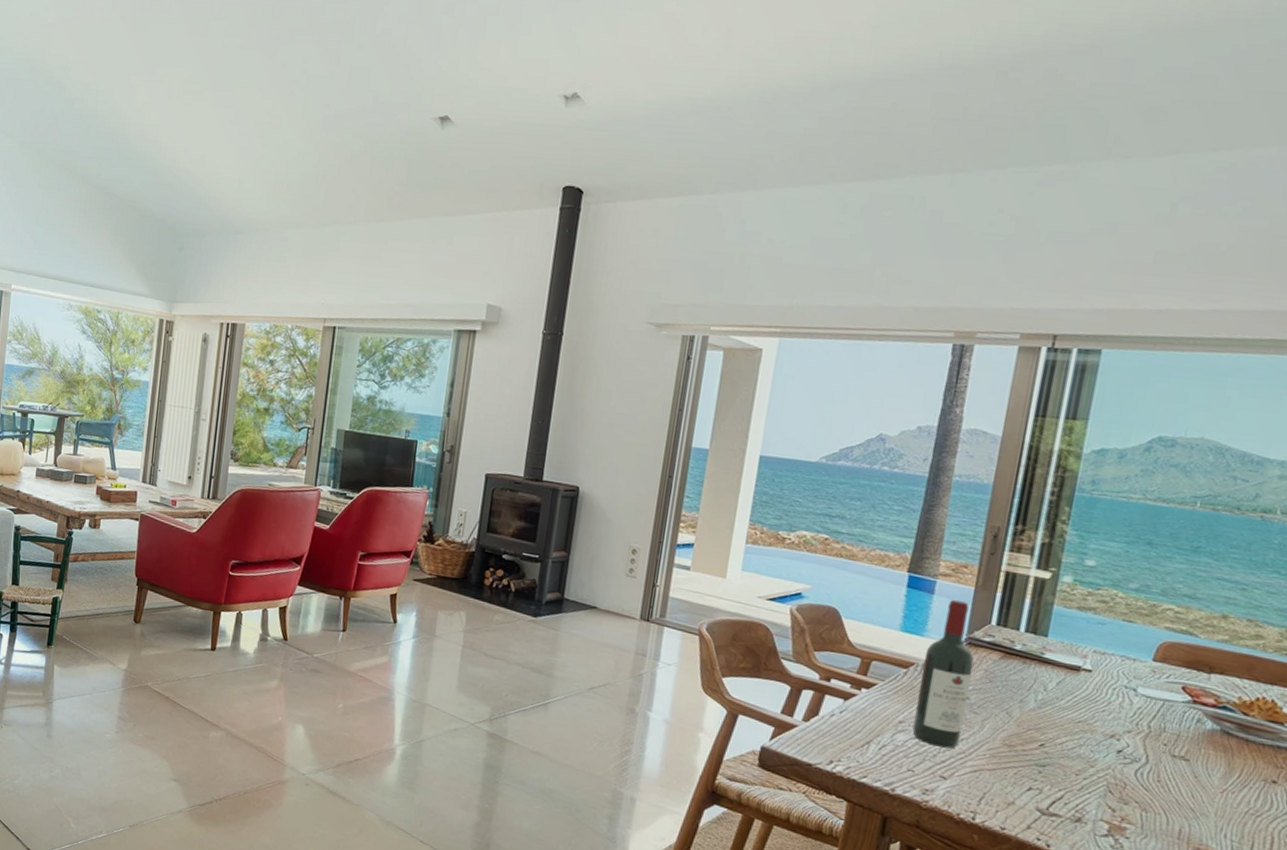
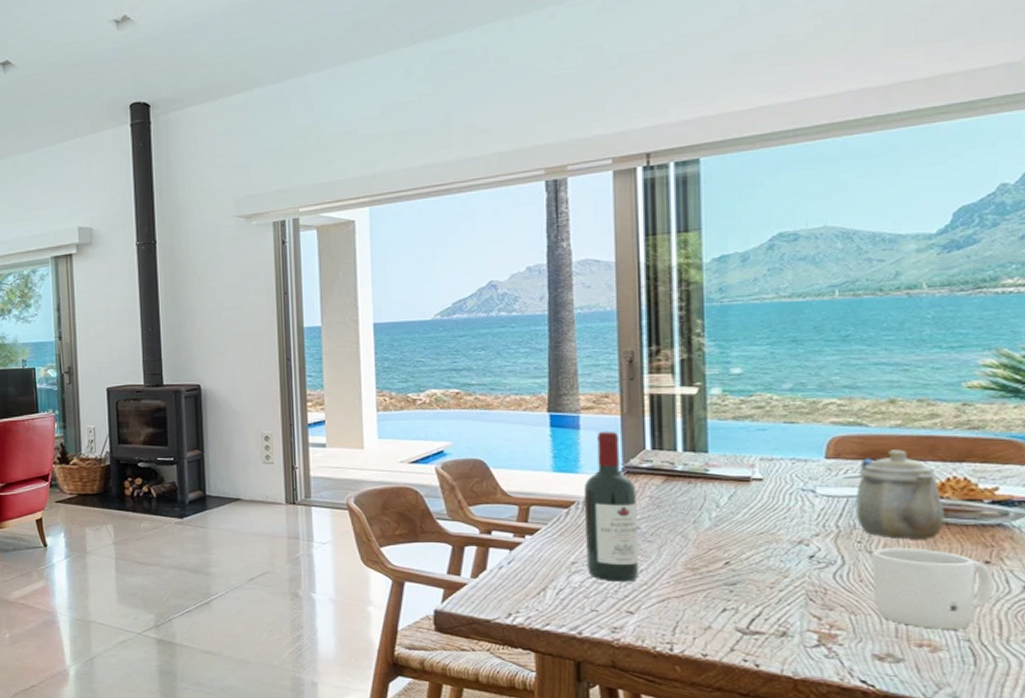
mug: none [1166,753,1277,841] -> present [871,548,994,630]
teapot: none [1167,662,1250,752] -> present [854,450,944,539]

